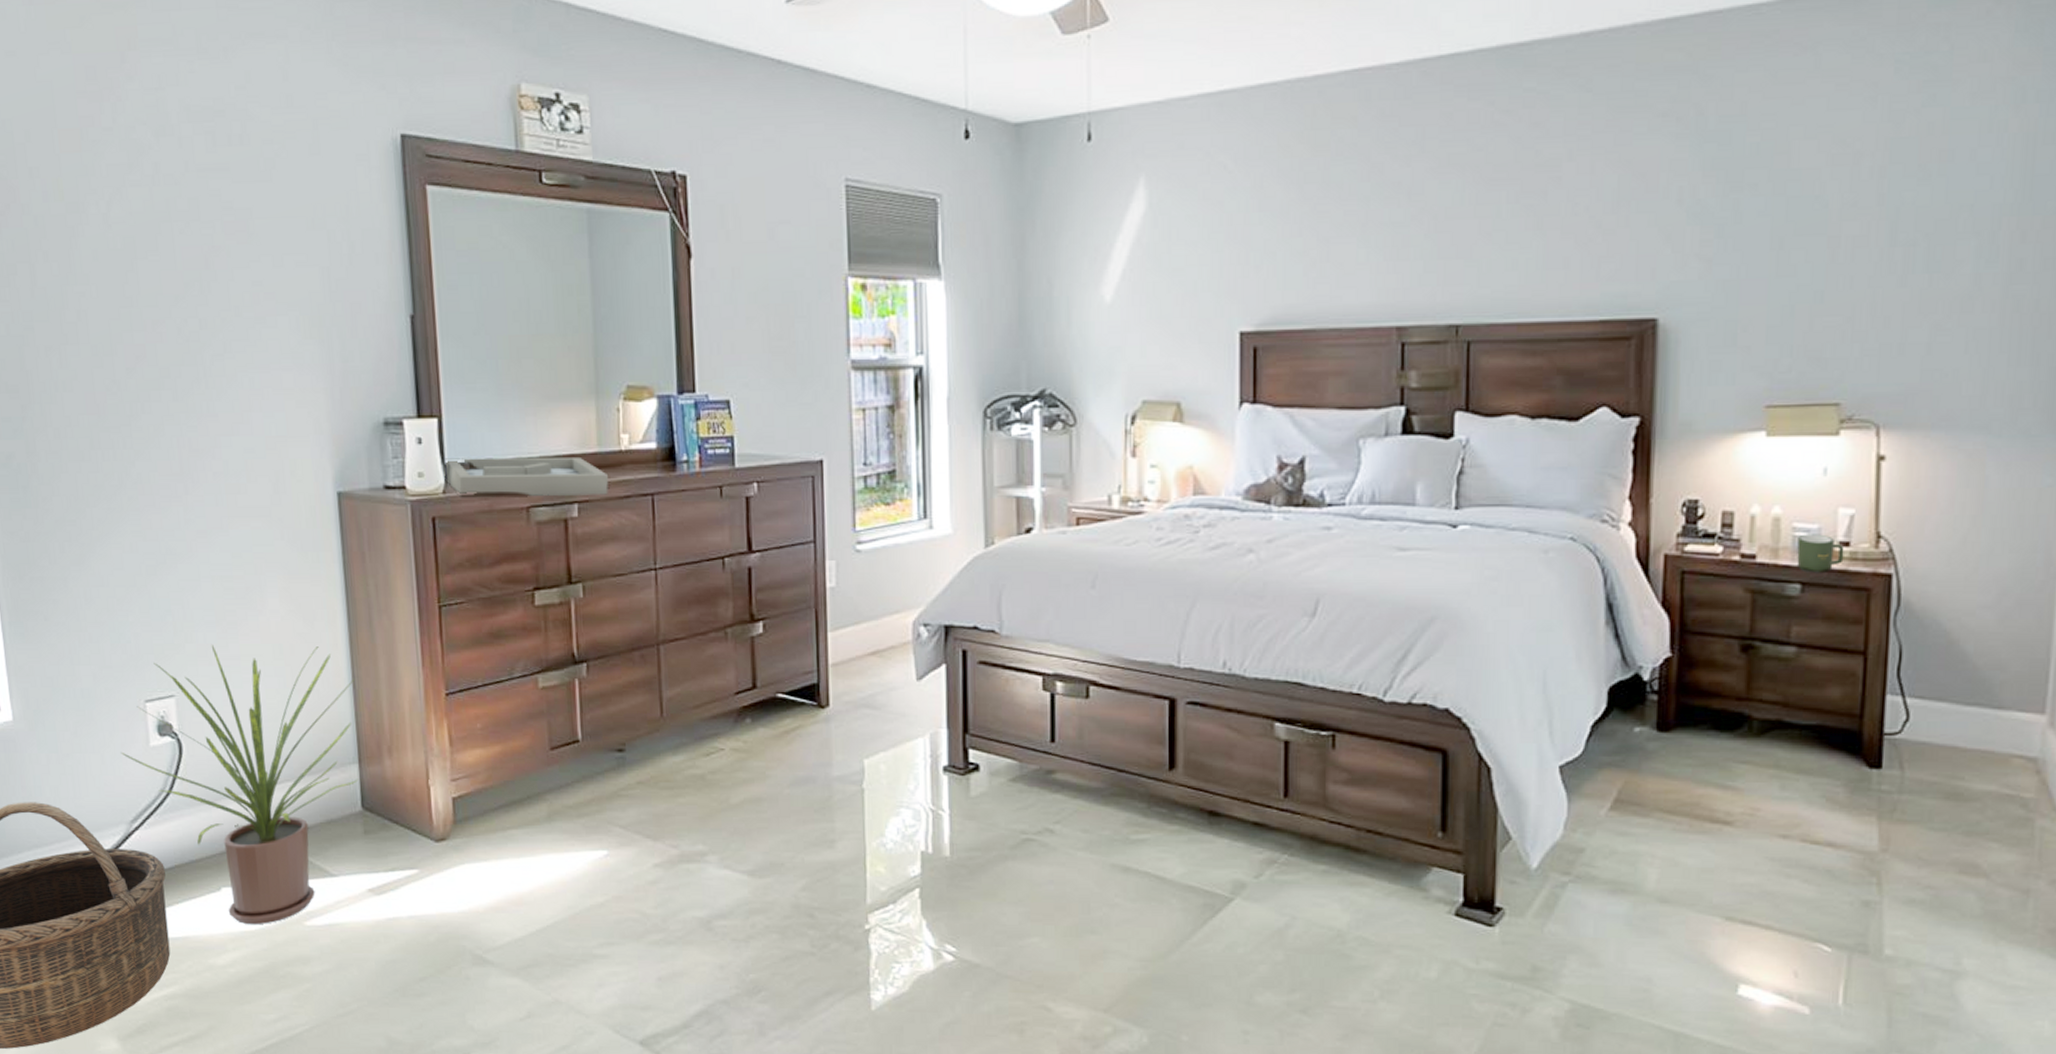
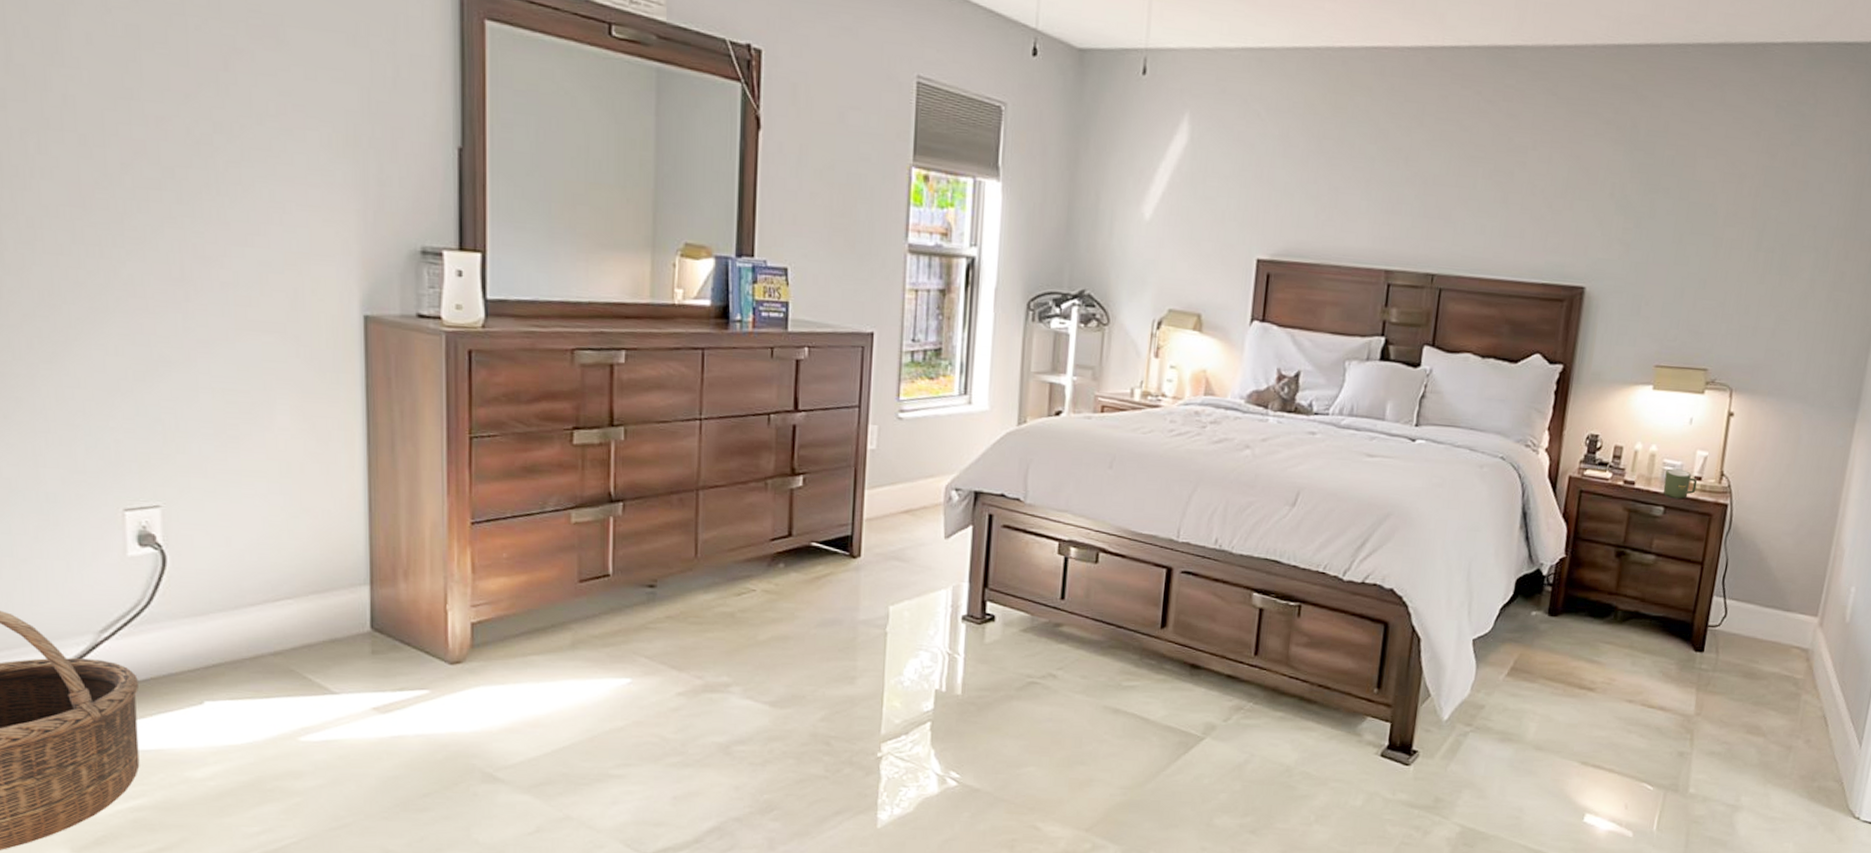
house plant: present [120,645,359,925] -> none [90,458,371,740]
decorative tray: present [443,456,609,498] -> none [484,293,660,345]

